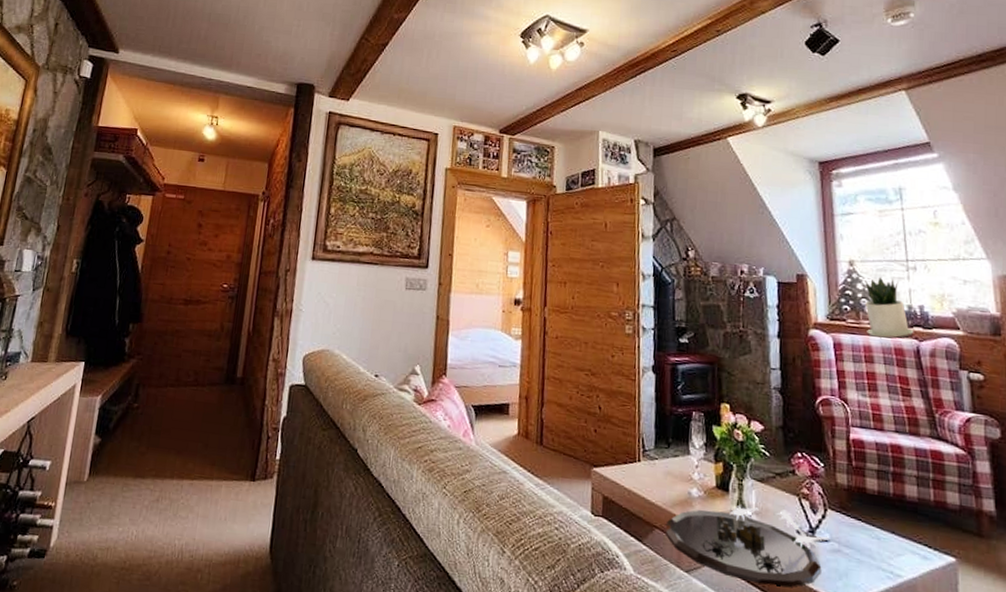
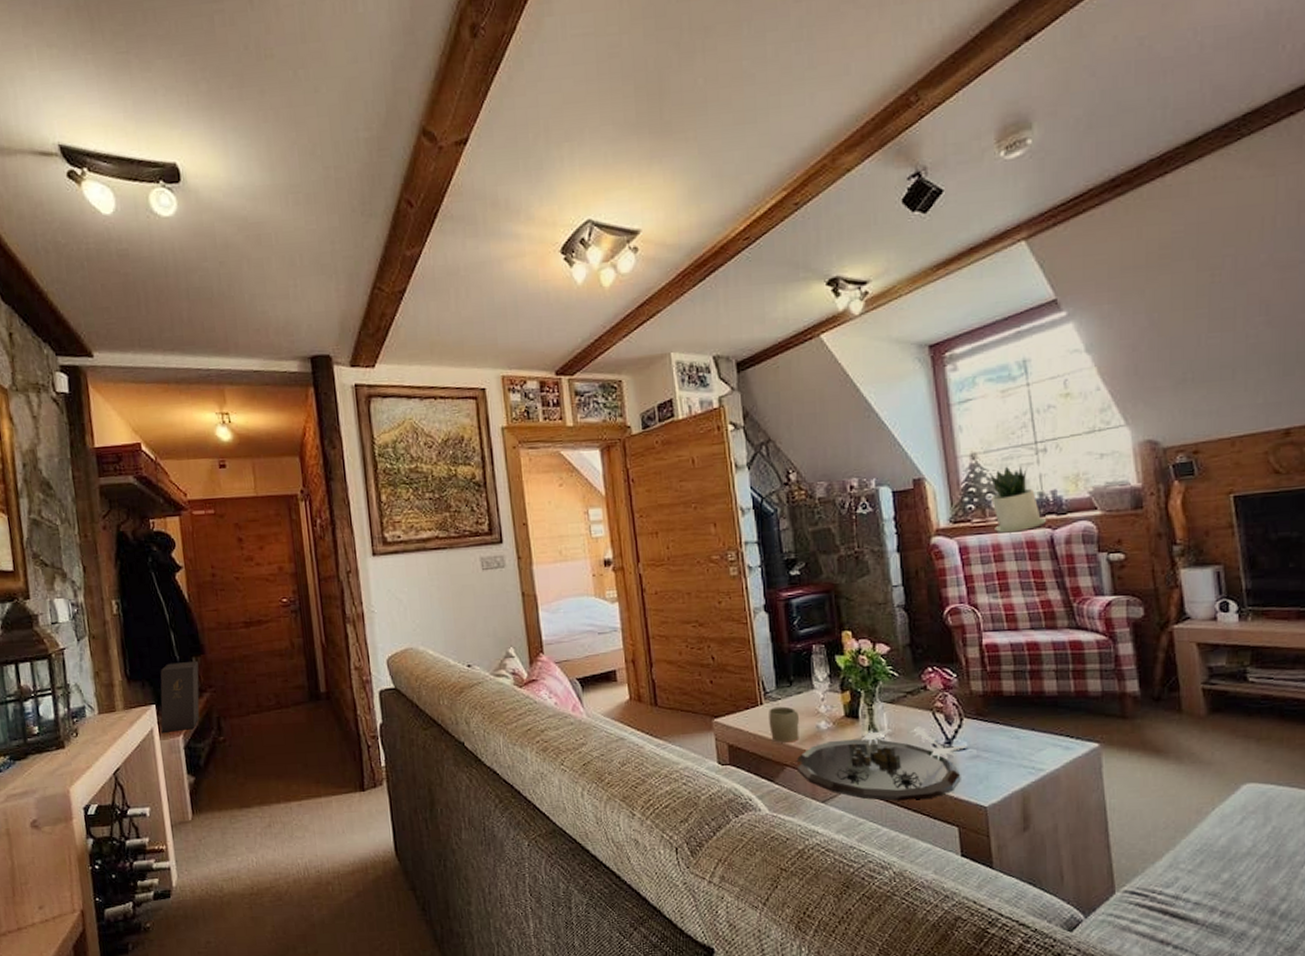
decorative box: none [83,325,134,392] -> present [160,660,200,733]
mug: none [644,466,673,505] -> present [769,706,799,743]

